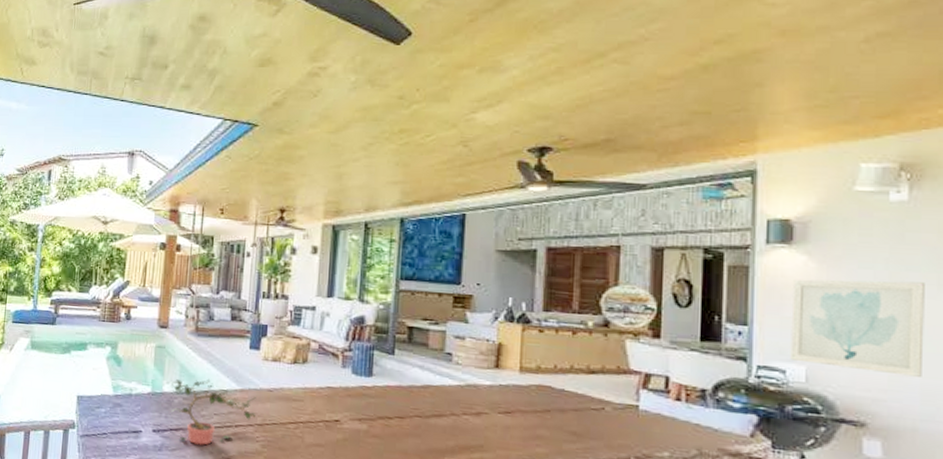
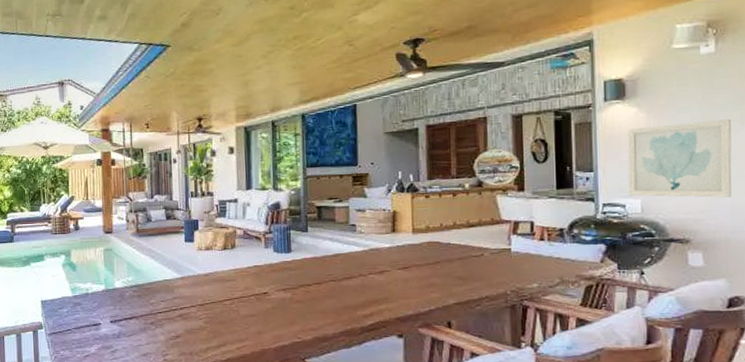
potted plant: present [169,378,256,446] -> none [120,272,197,328]

